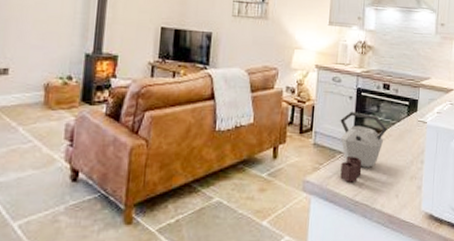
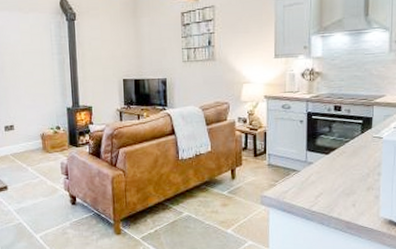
kettle: present [340,111,387,183] -> none [292,134,341,196]

